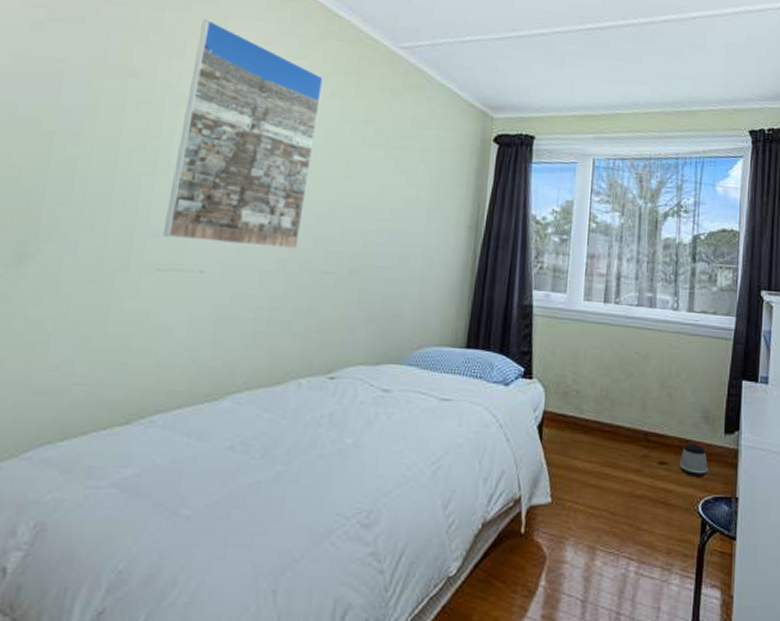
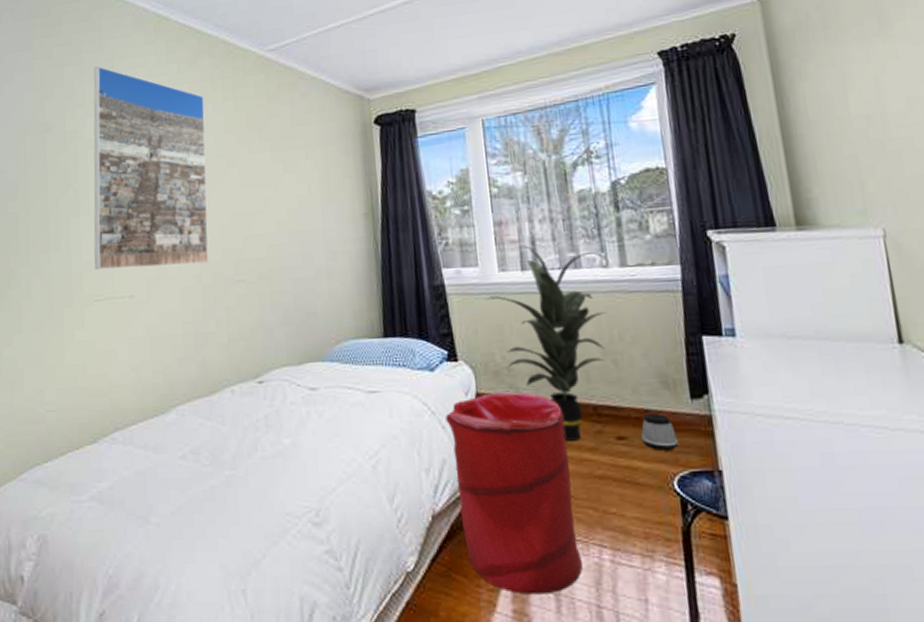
laundry hamper: none [509,411,618,601] -> present [445,392,583,595]
indoor plant: none [567,280,675,462] -> present [485,245,606,441]

